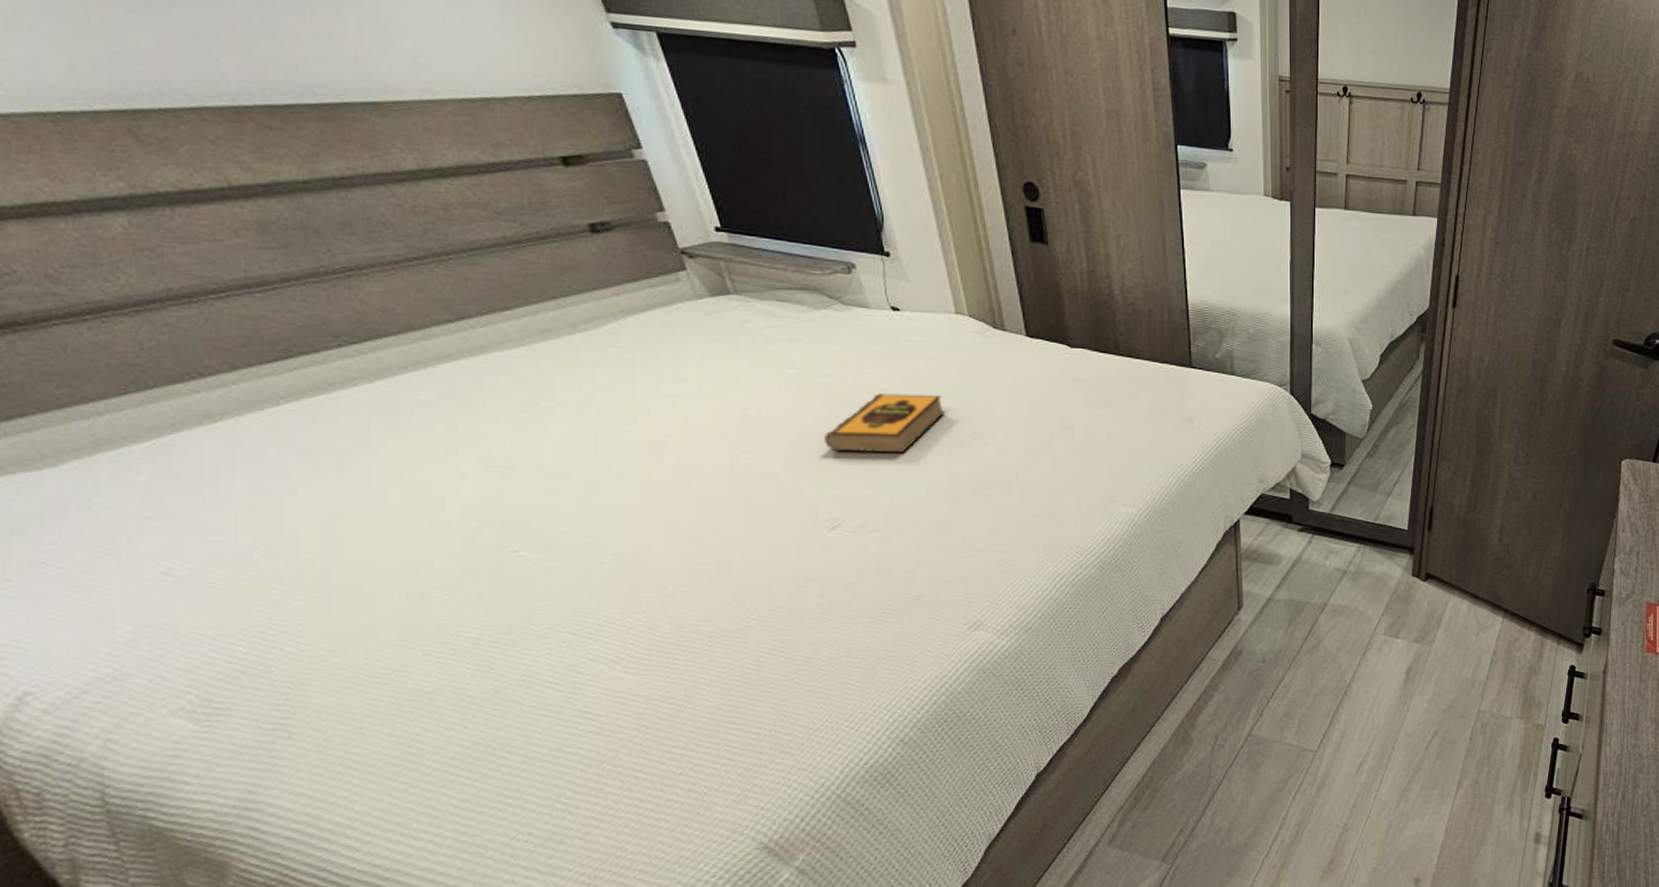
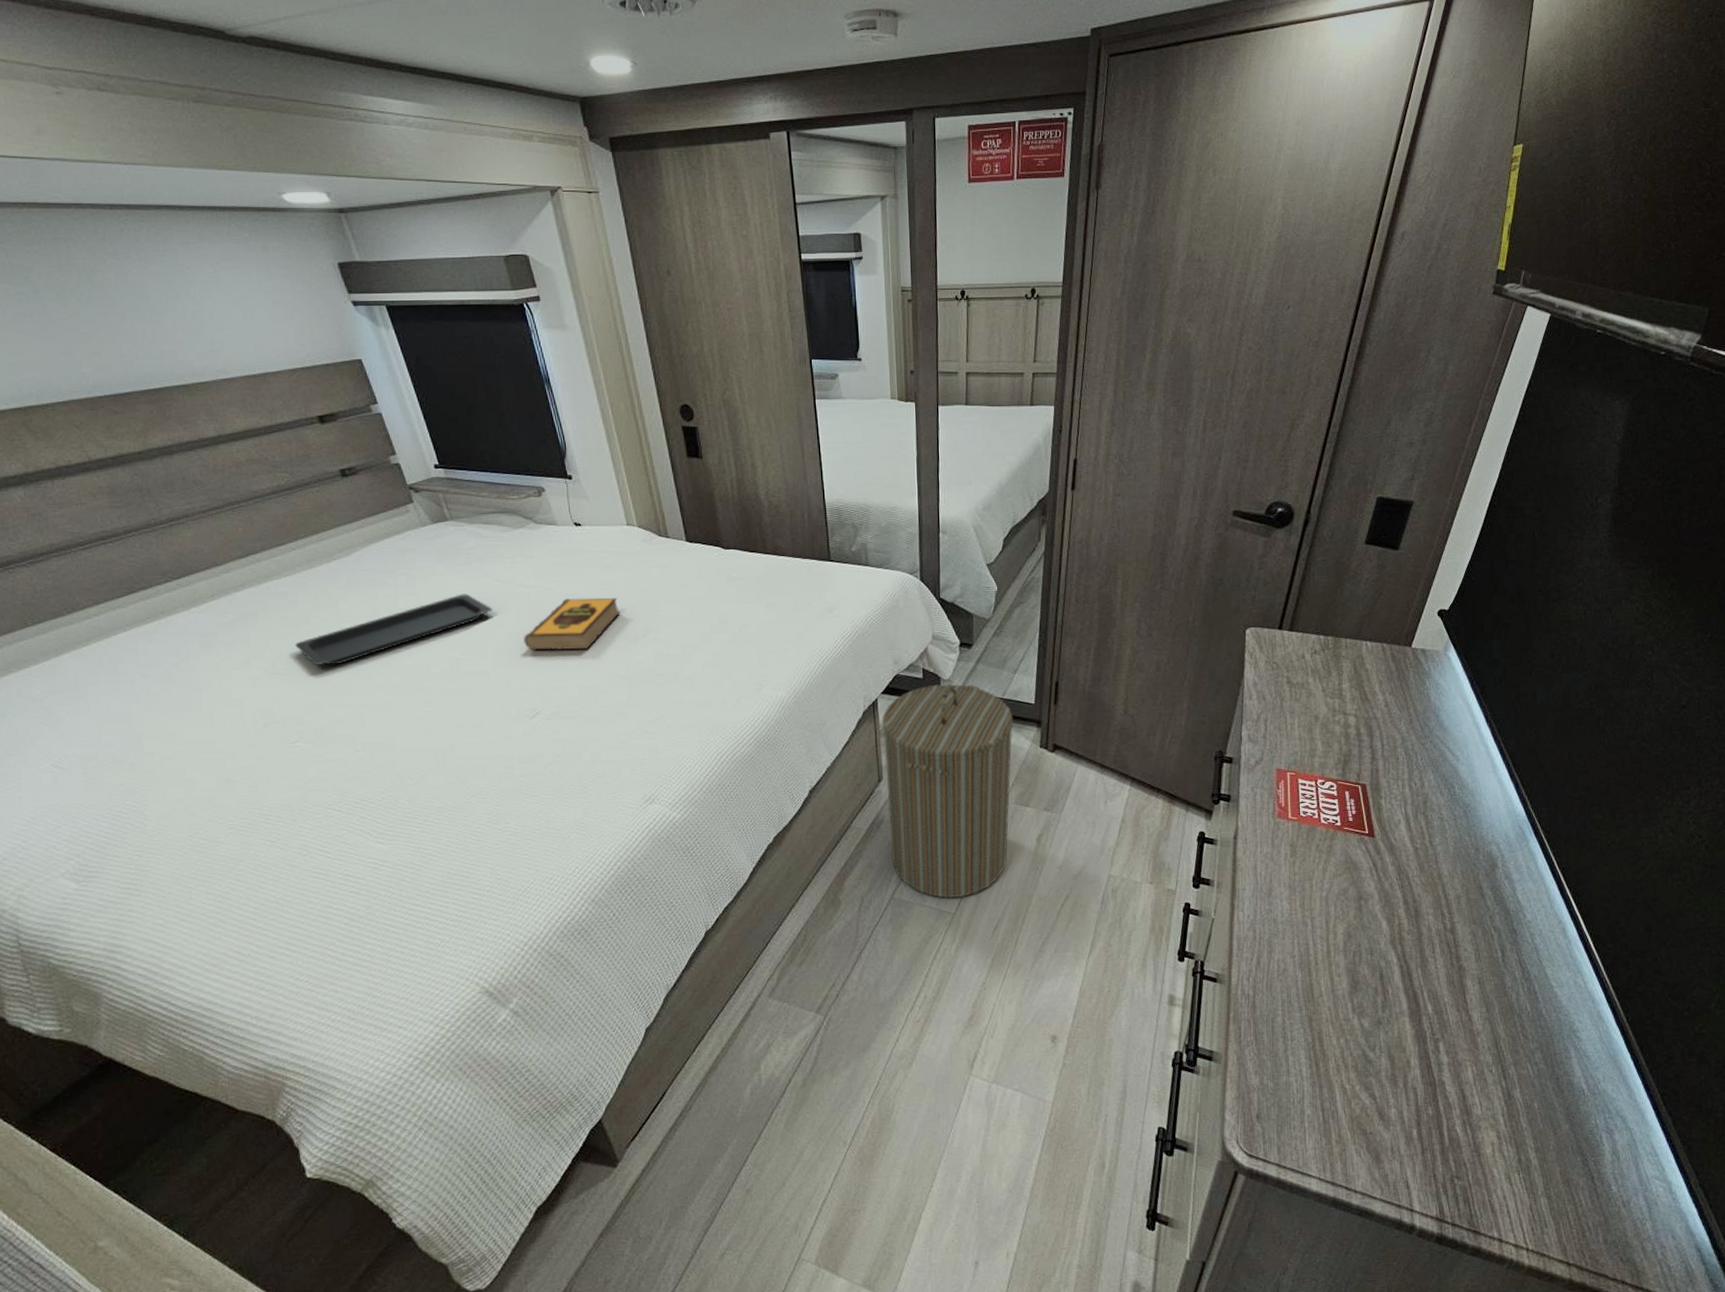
serving tray: none [521,381,786,459] -> present [295,593,493,666]
laundry hamper: none [1244,506,1385,735] -> present [882,684,1014,898]

